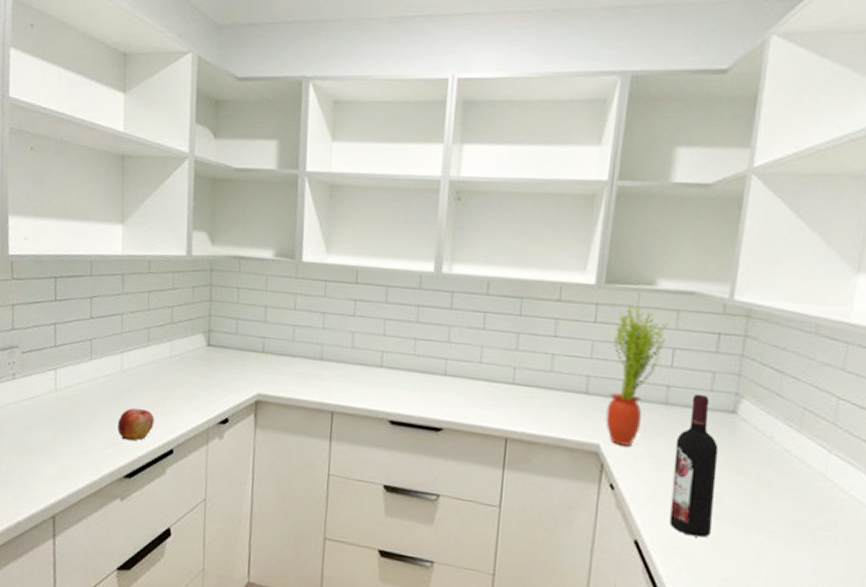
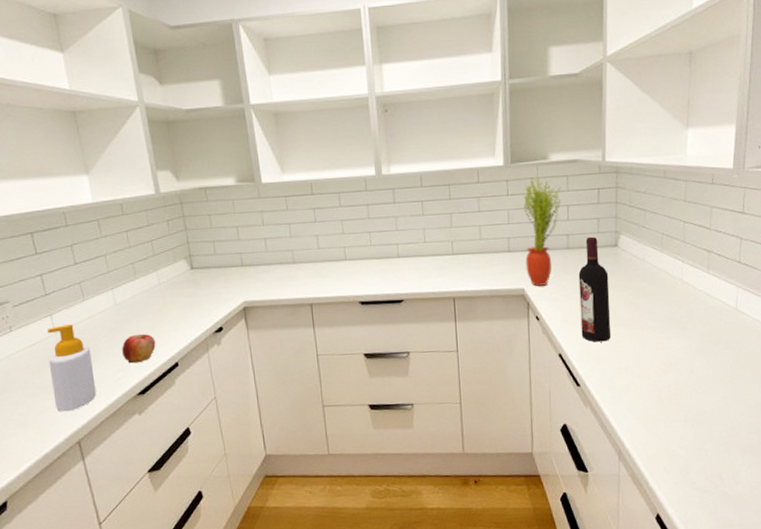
soap bottle: none [39,382,87,480] -> present [47,324,97,412]

